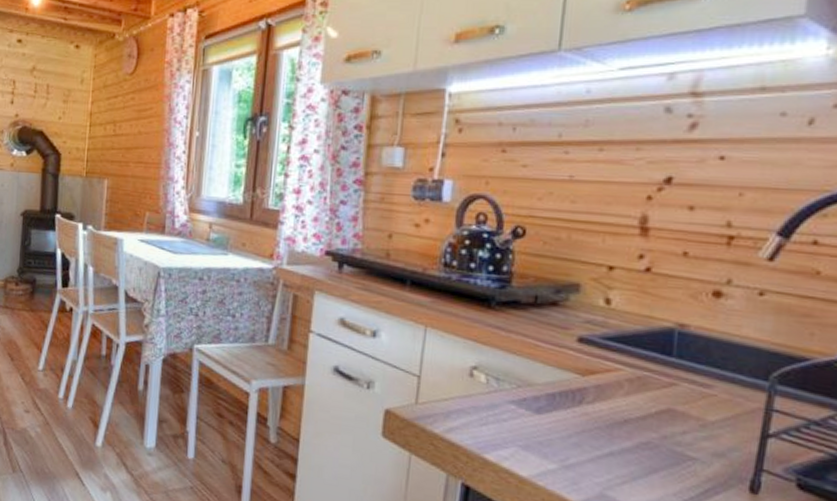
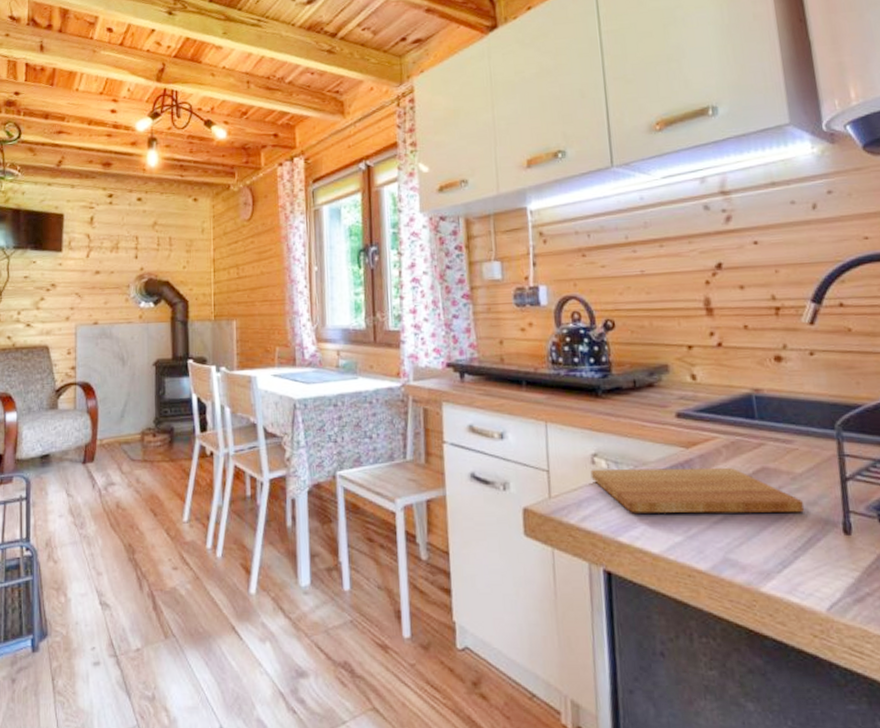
cutting board: none [466,381,710,463] -> present [590,467,805,514]

